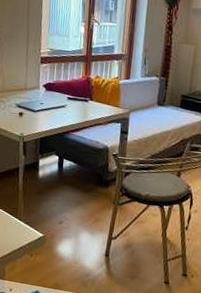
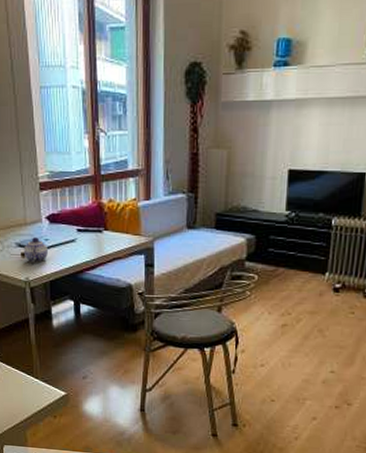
teapot: none [21,100,42,122] -> present [23,237,48,263]

